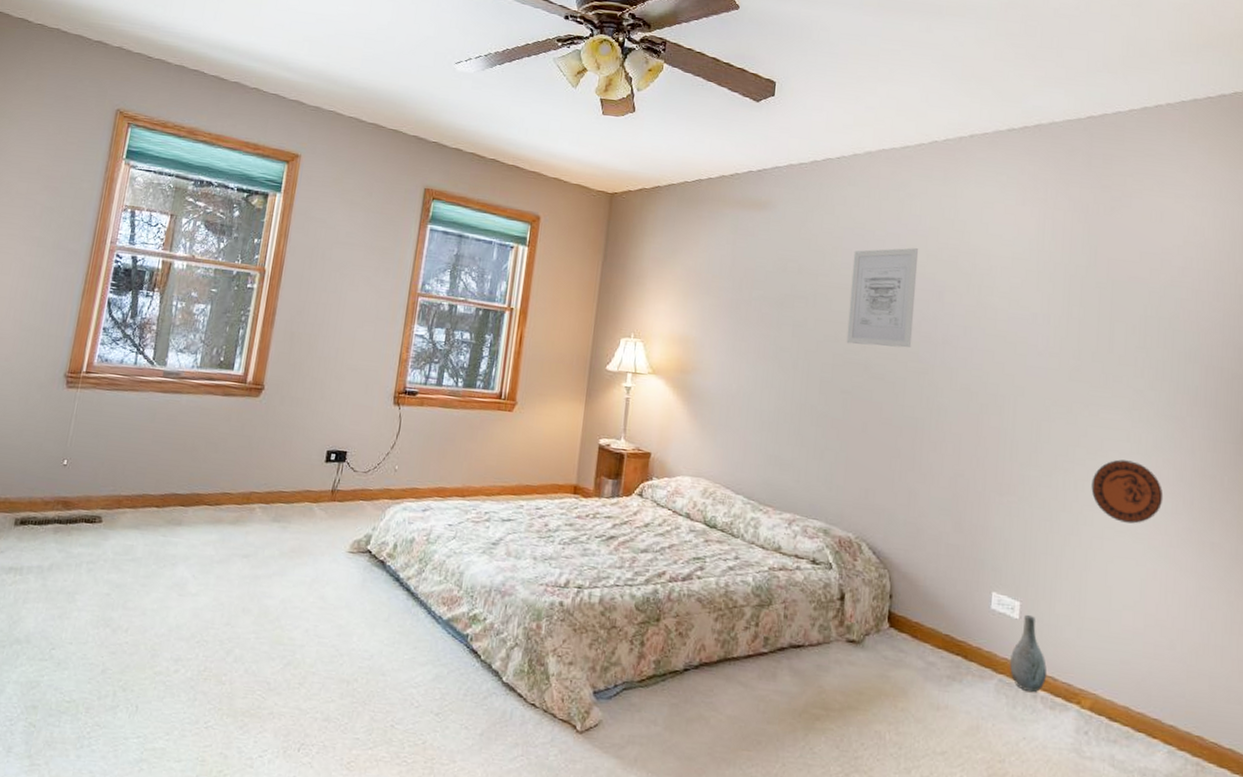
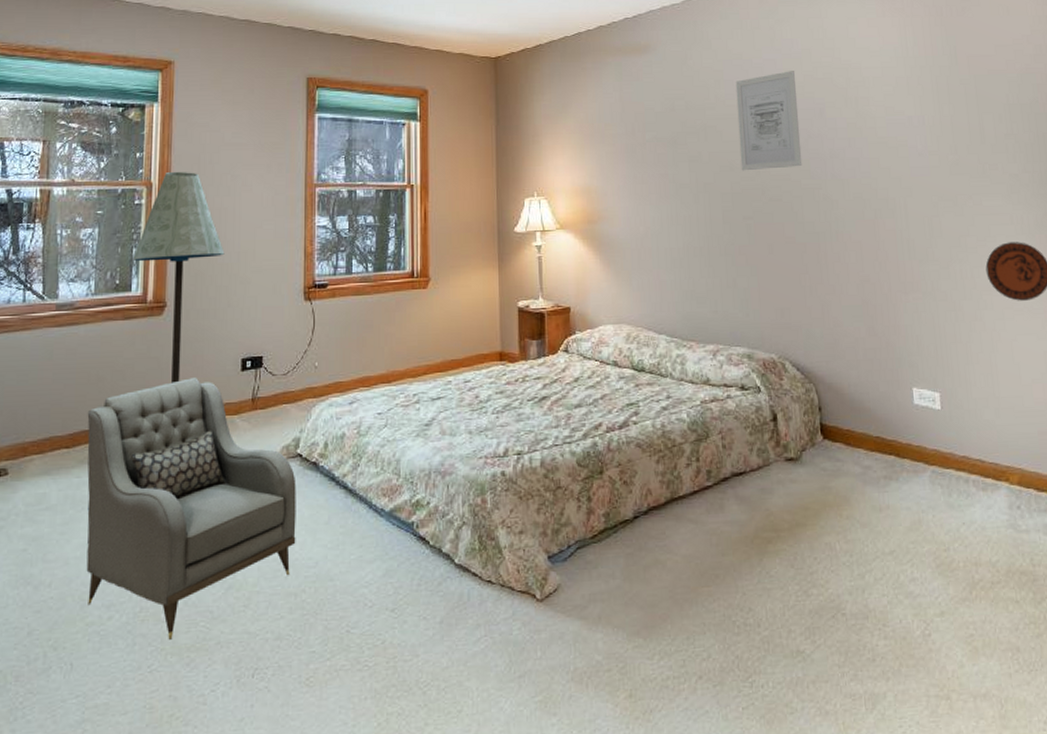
armchair: none [158,460,363,702] -> present [86,376,296,640]
floor lamp: none [238,261,325,464] -> present [133,171,225,383]
vase: present [1010,614,1047,692] -> none [939,403,975,477]

